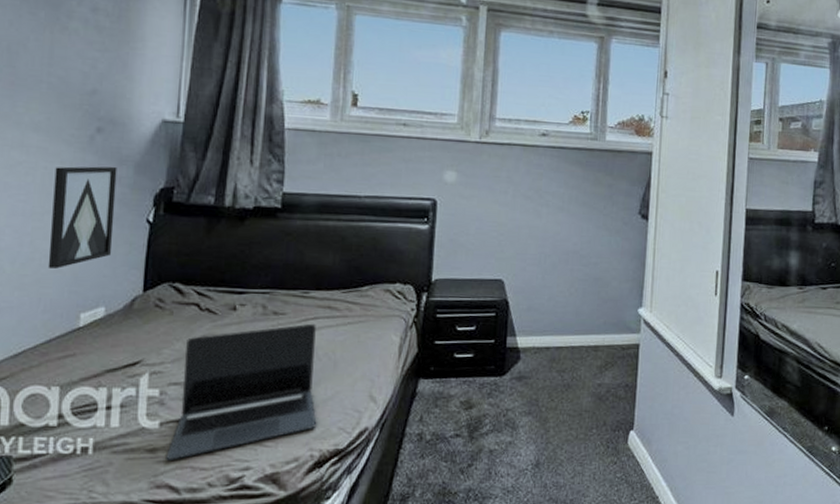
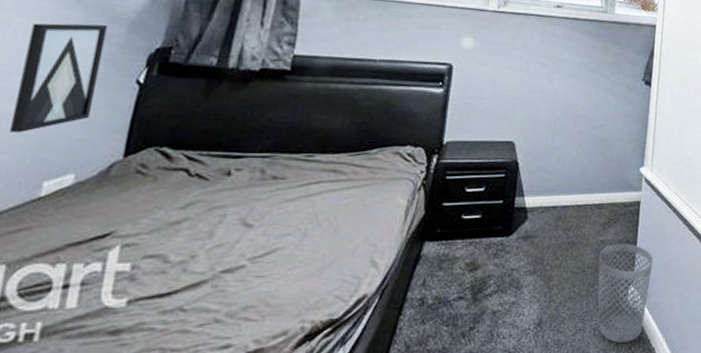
laptop: present [166,323,317,460] -> none [130,187,319,343]
wastebasket: none [595,387,655,489] -> present [597,243,654,343]

